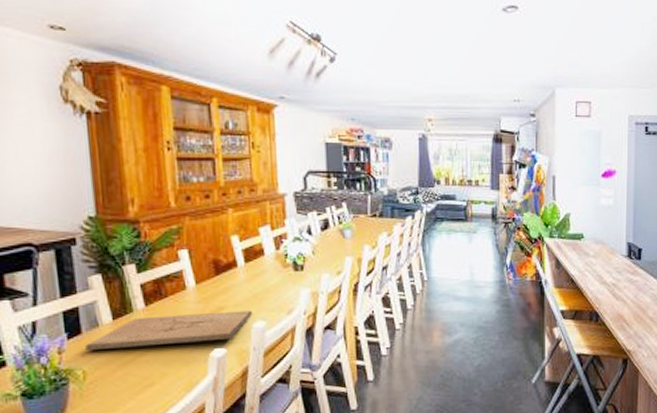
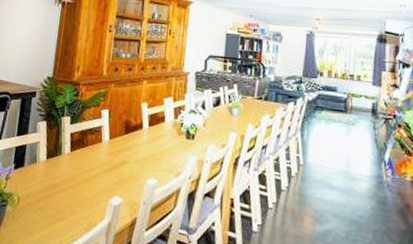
cutting board: present [85,310,253,351] -> none [24,160,148,191]

